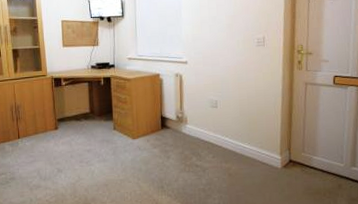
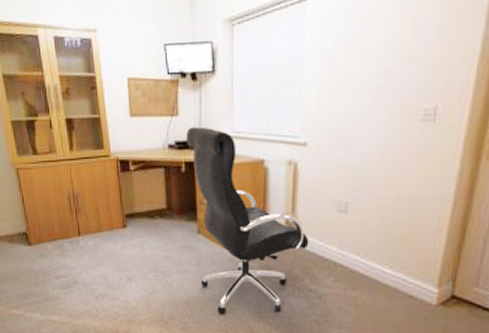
office chair: none [104,52,194,193] -> present [186,126,309,315]

